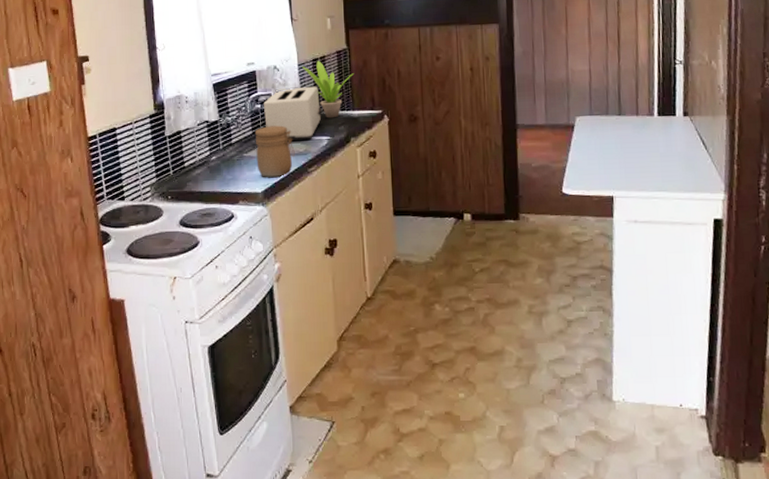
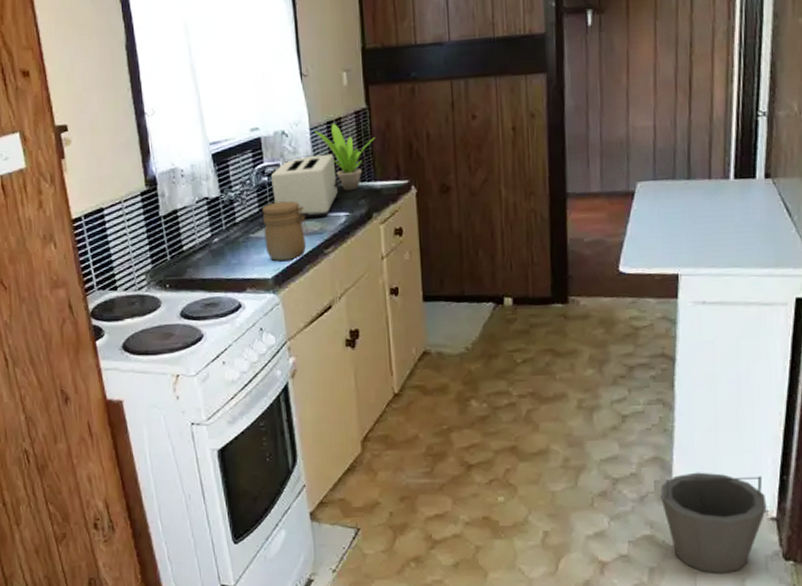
bucket: none [602,373,697,469] -> present [660,472,767,575]

